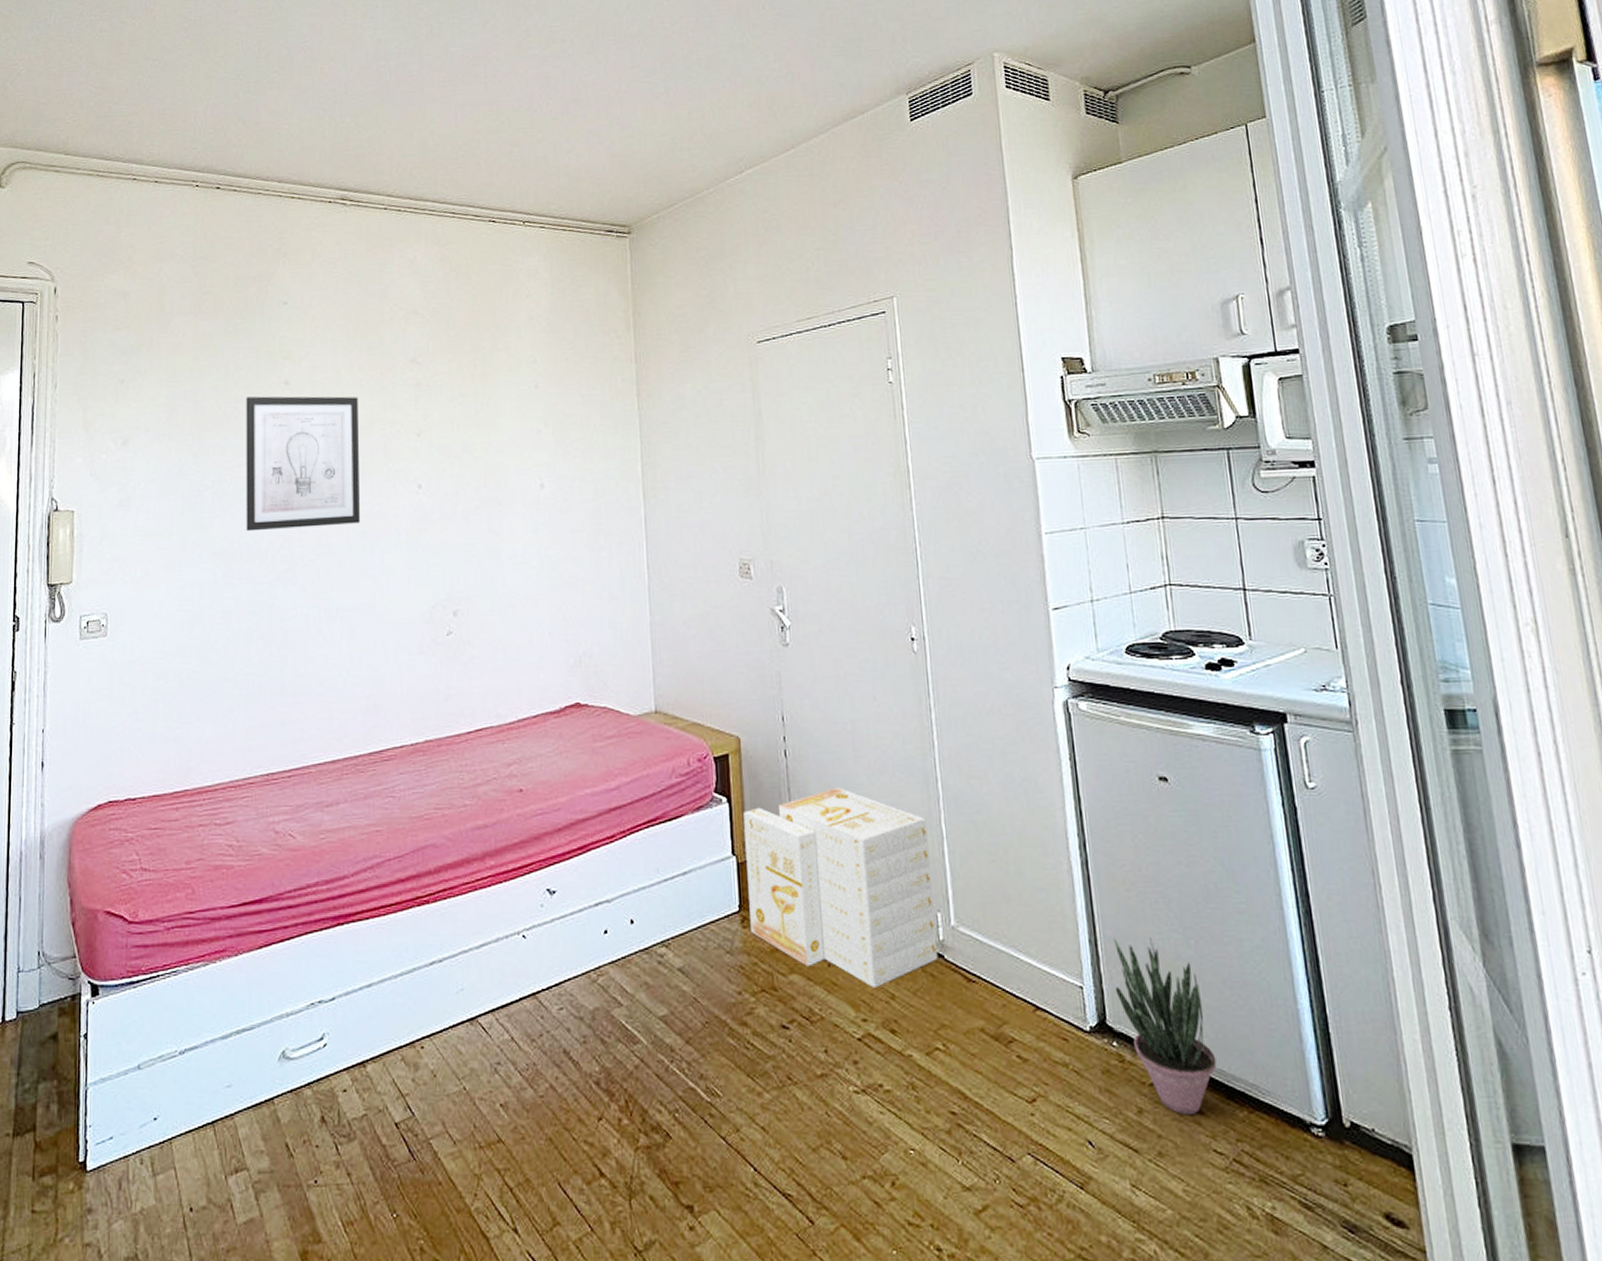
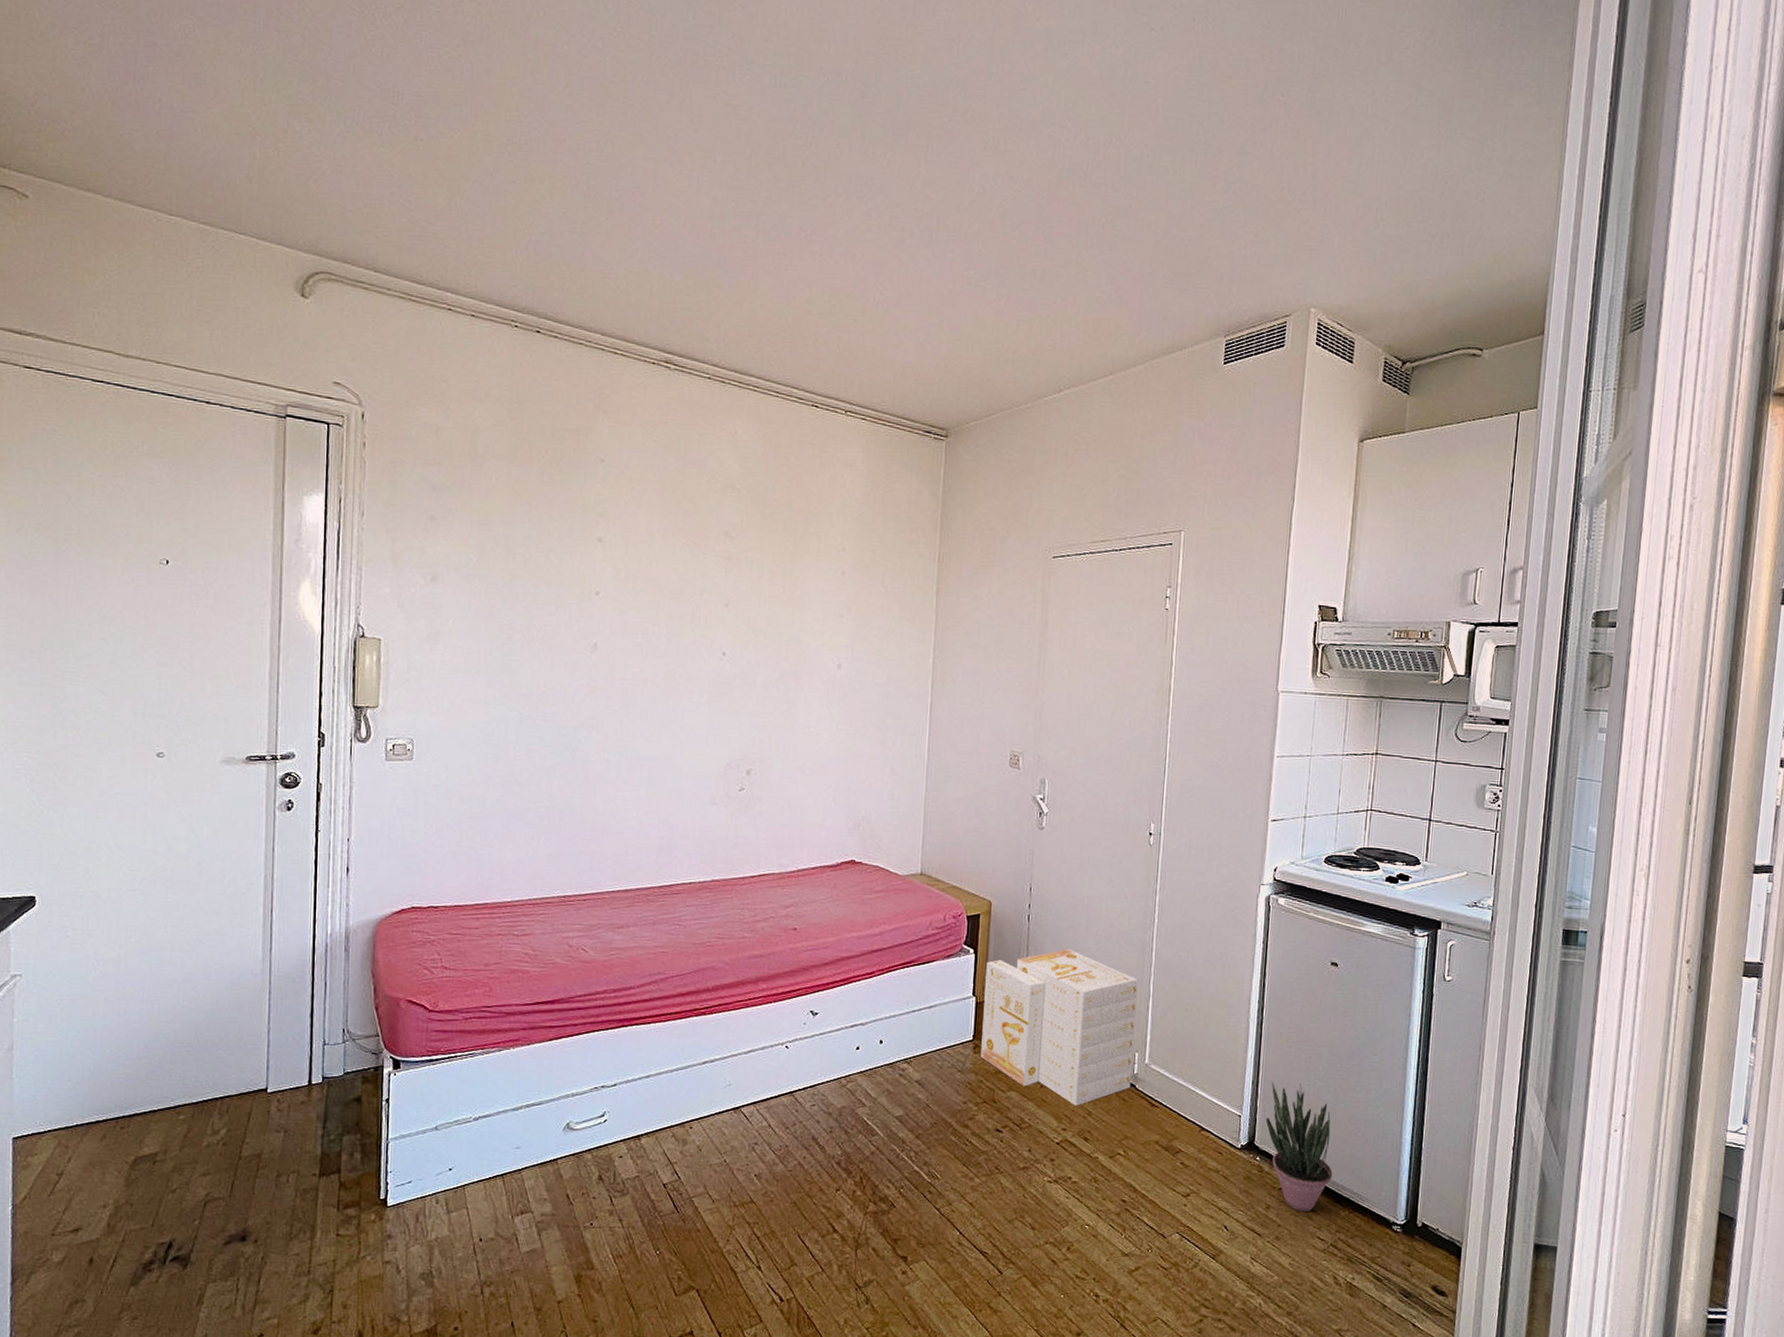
wall art: present [246,396,360,532] -> none [553,549,670,682]

